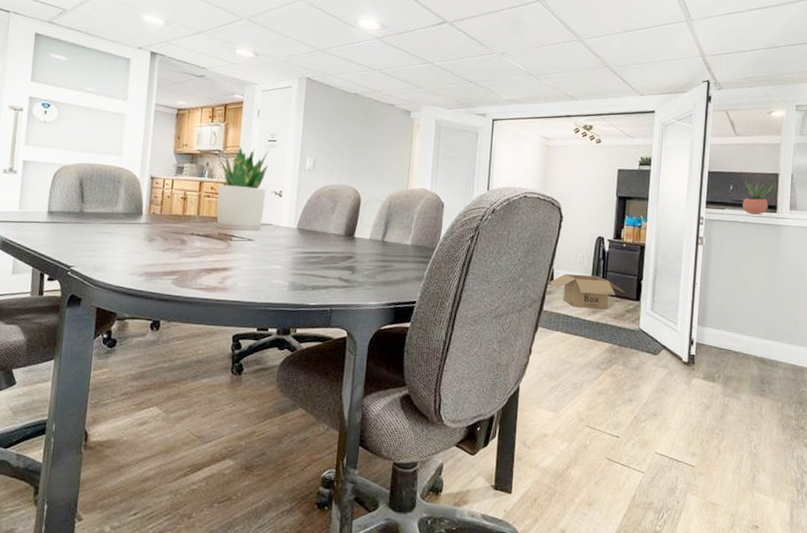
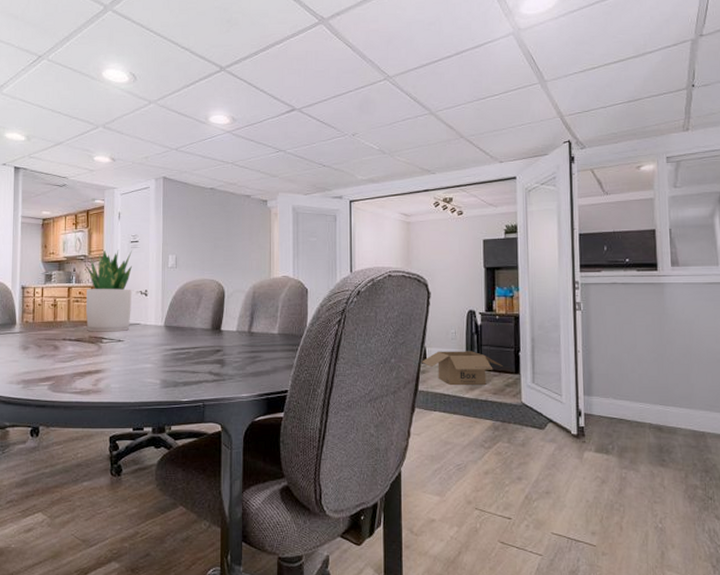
potted plant: present [742,179,774,215] -> none [618,239,652,274]

